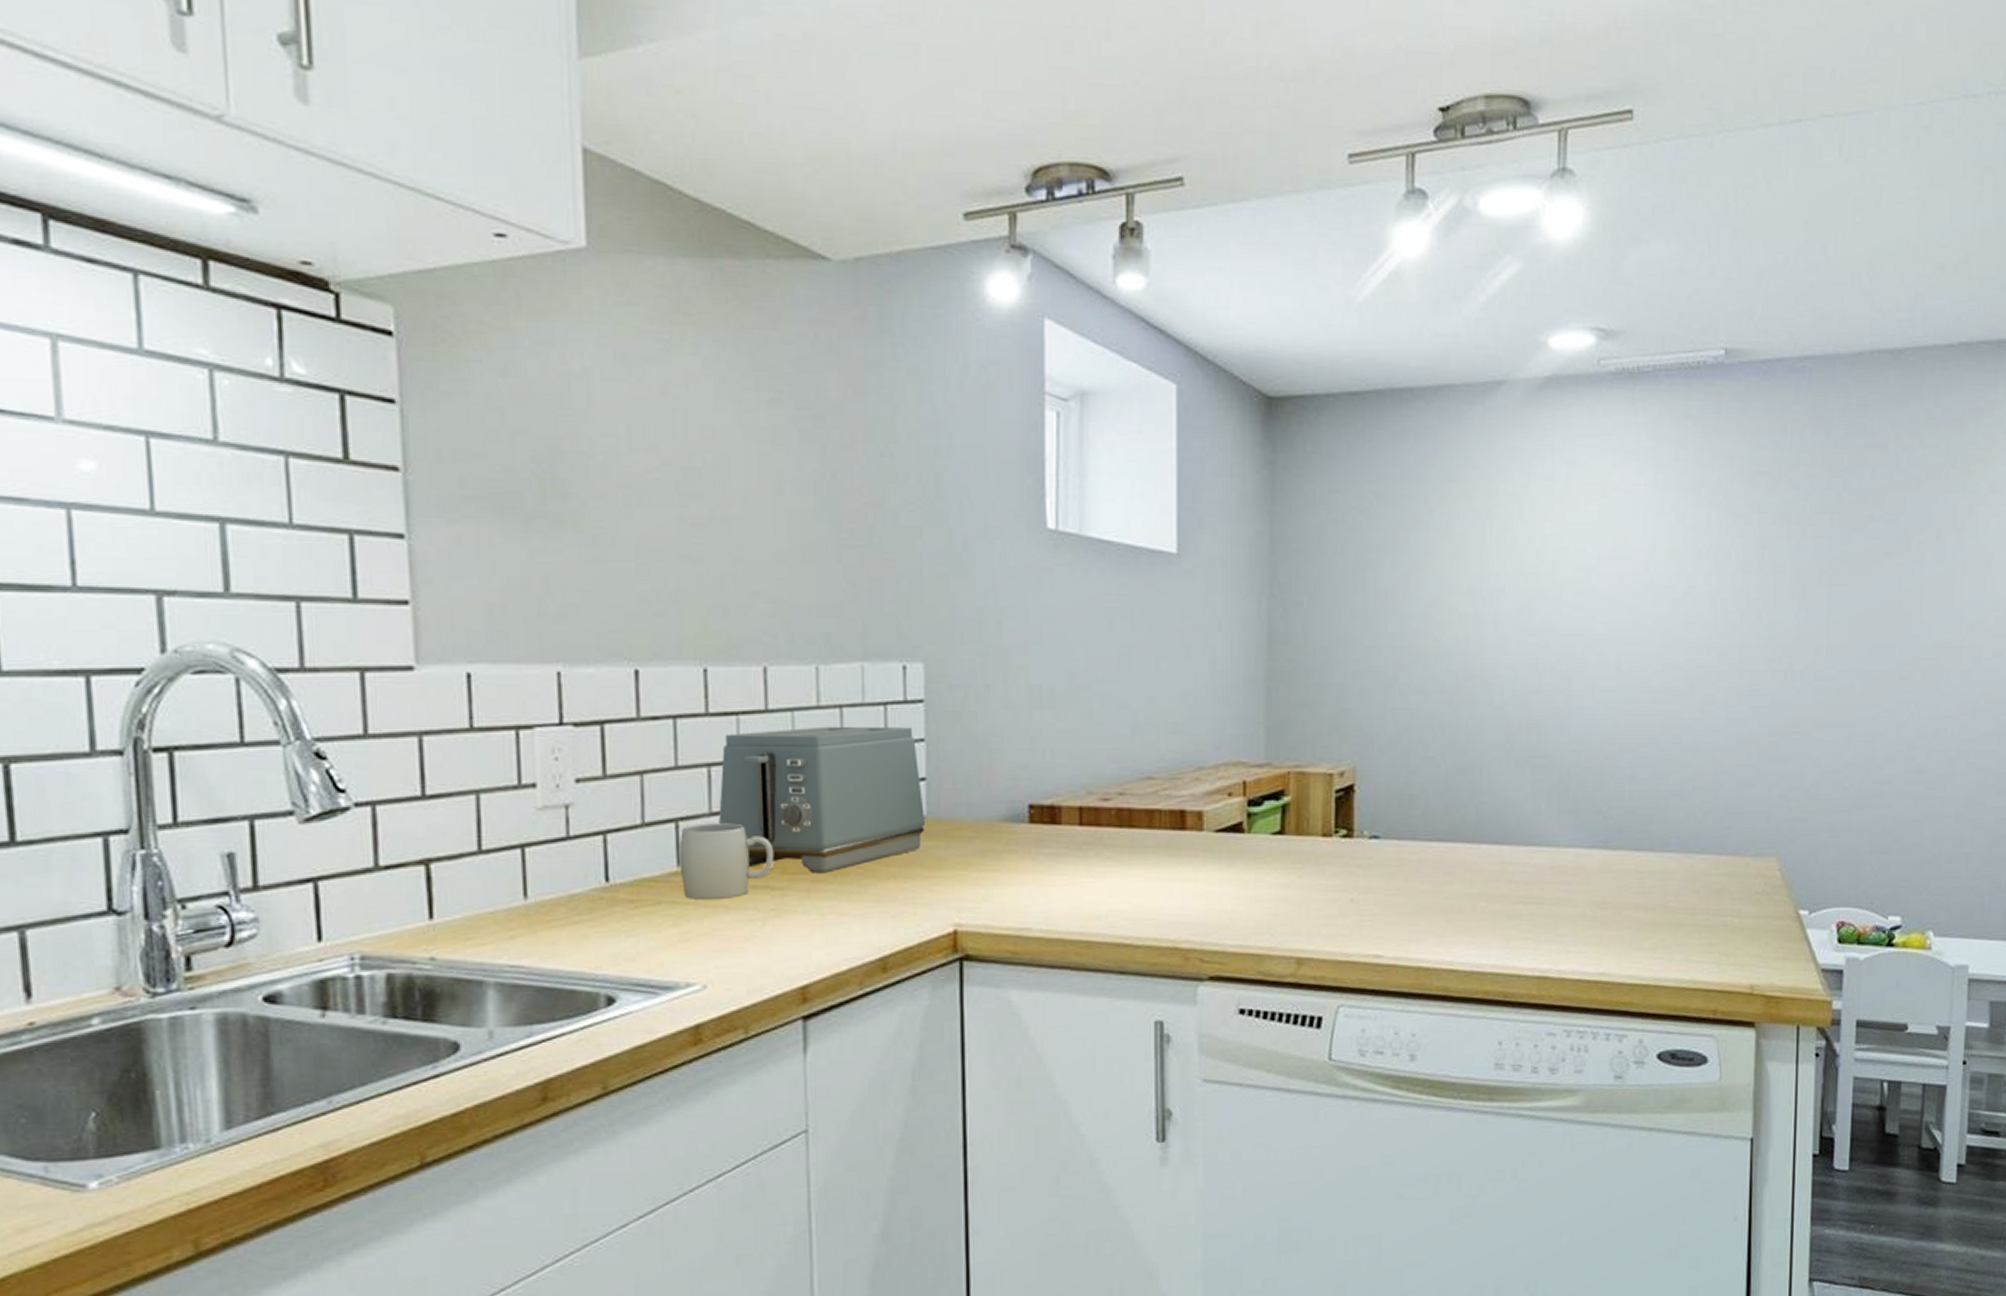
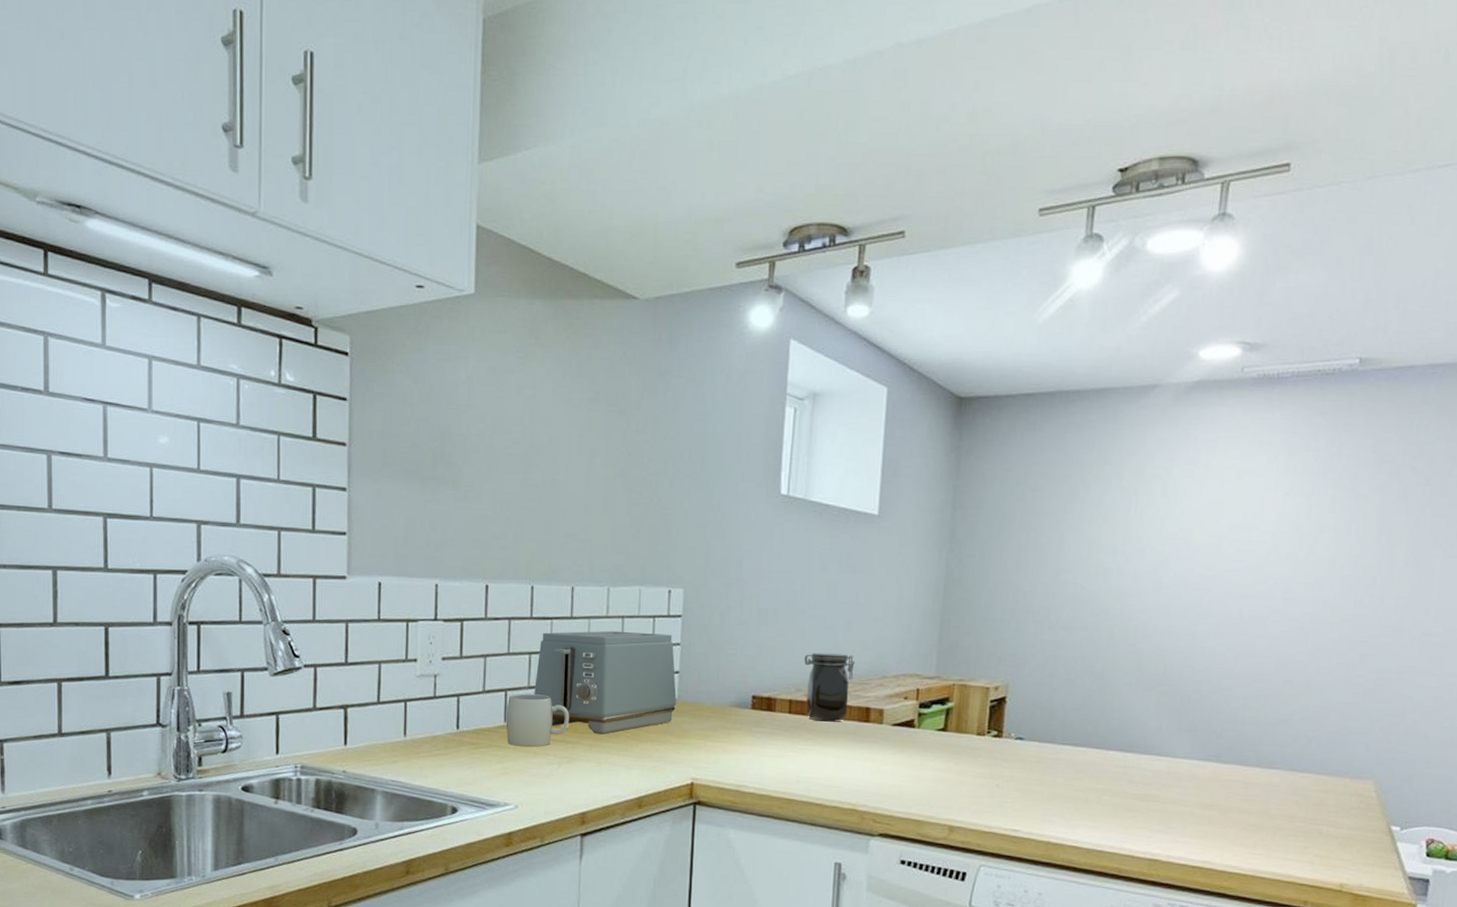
jar: none [1095,739,1163,833] -> present [804,652,856,722]

